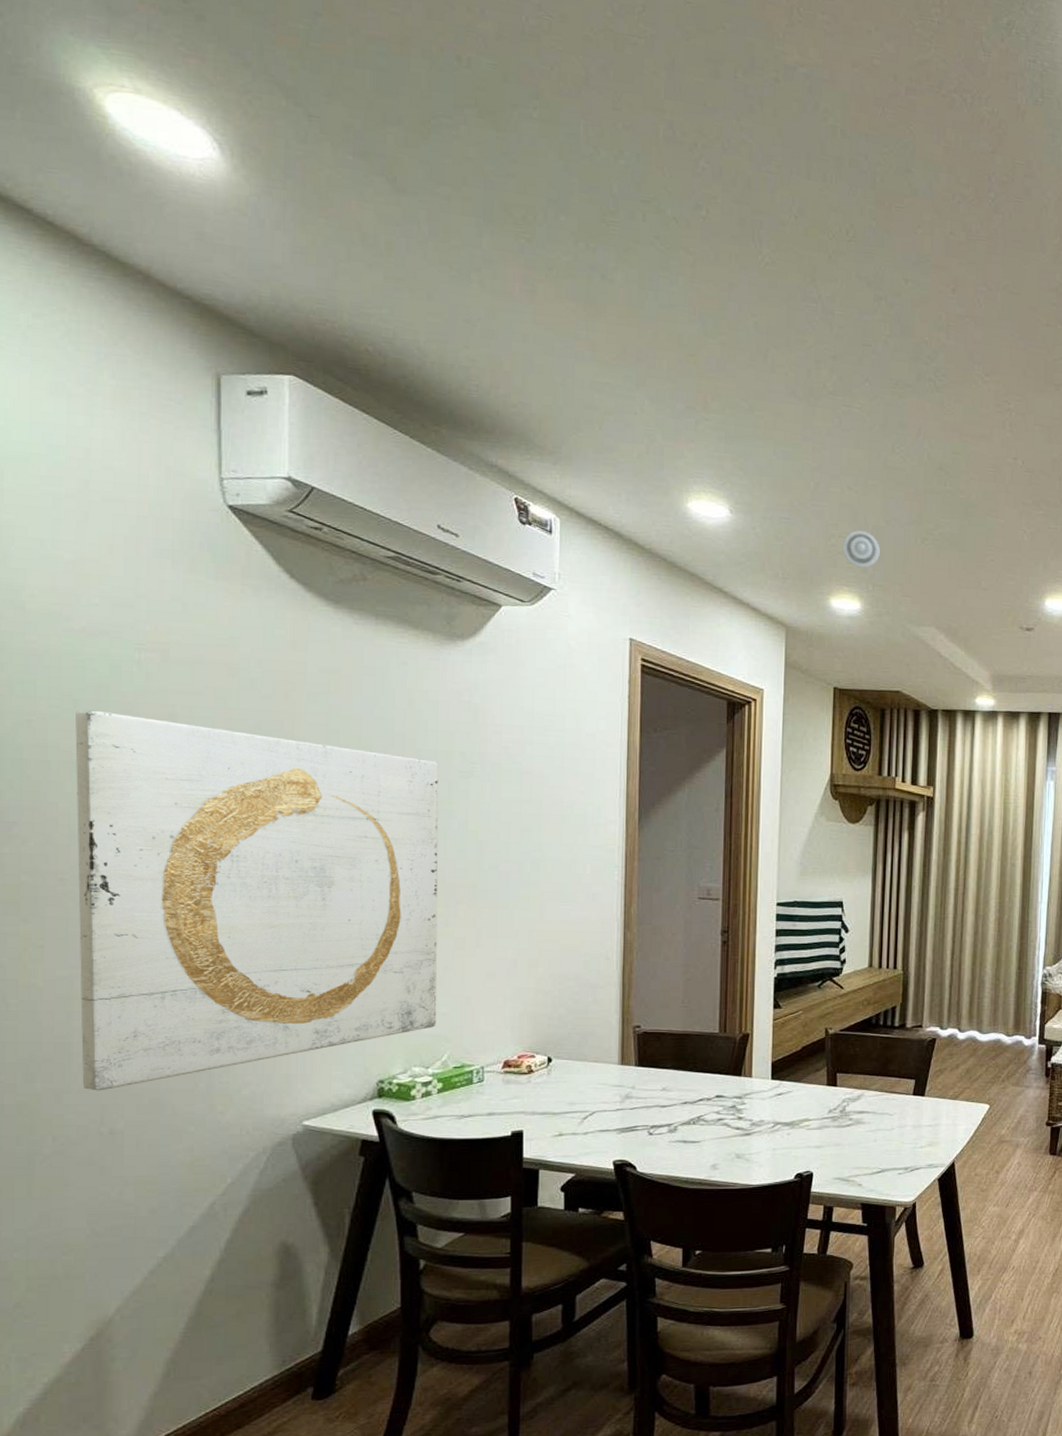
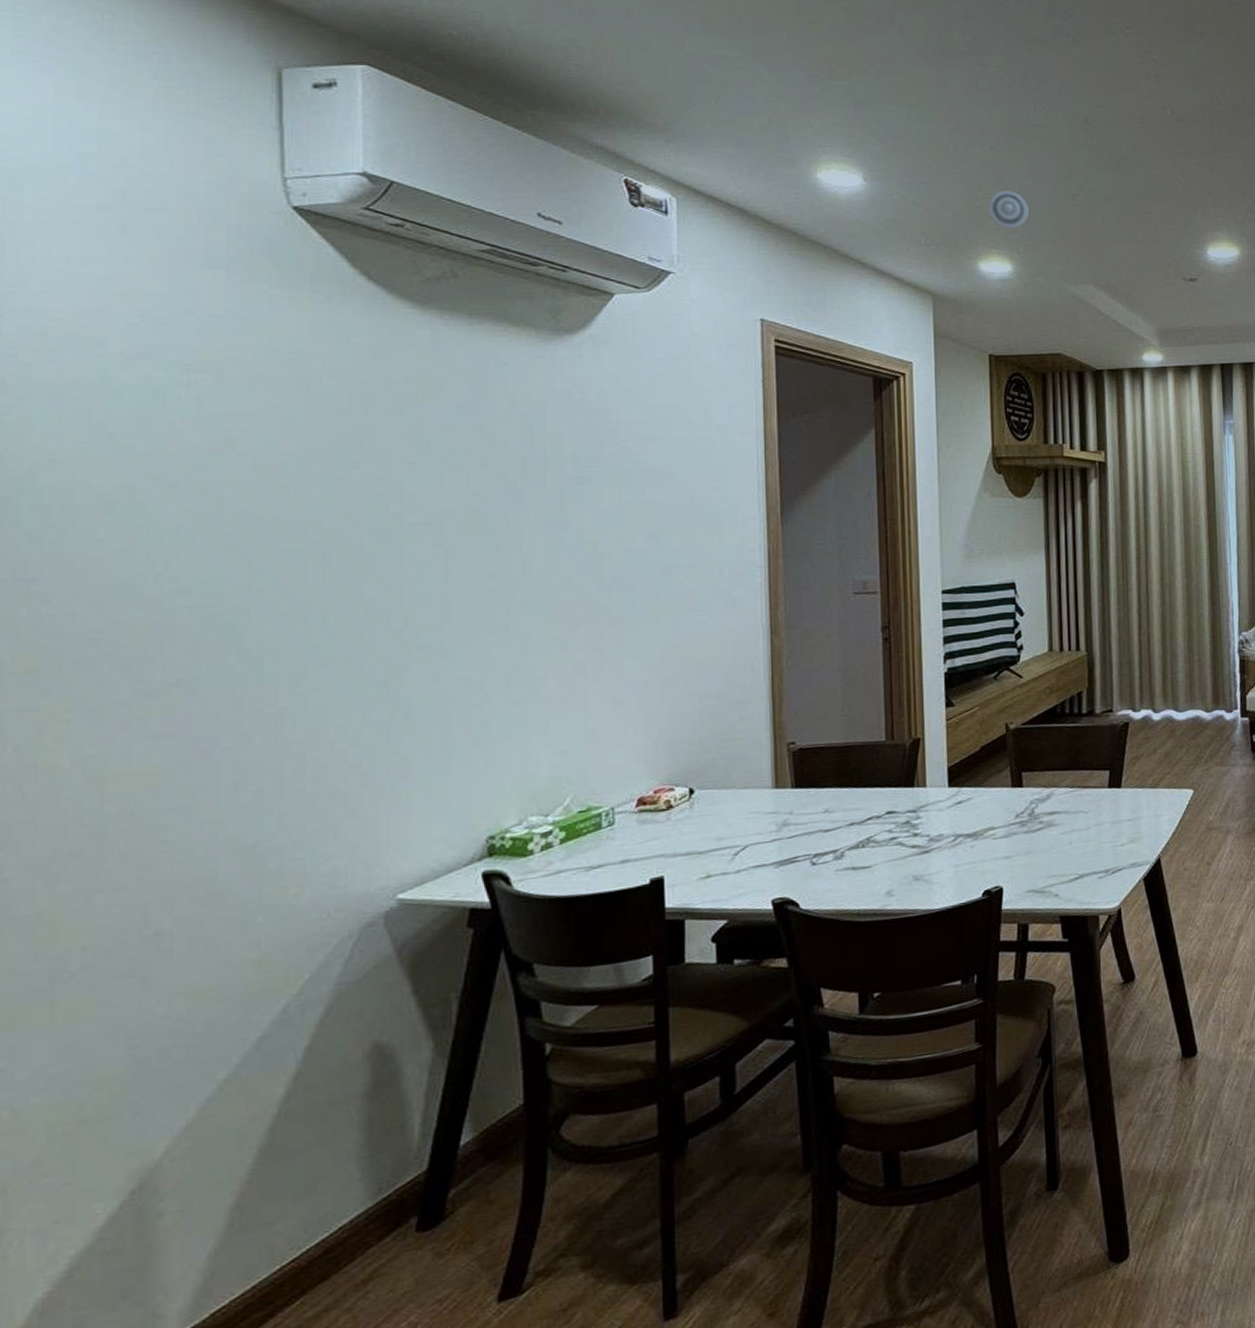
wall art: present [75,709,439,1091] -> none [109,443,556,887]

